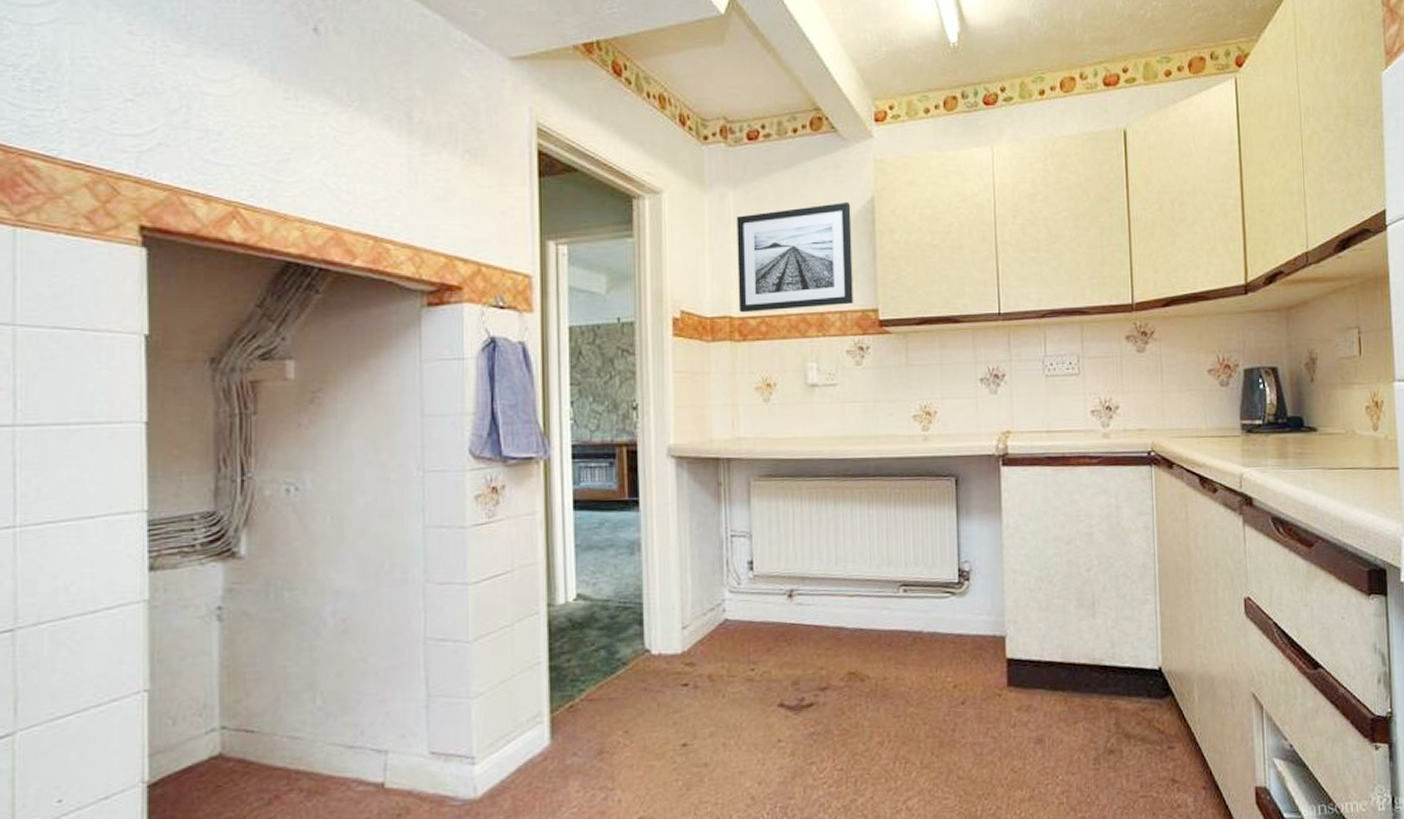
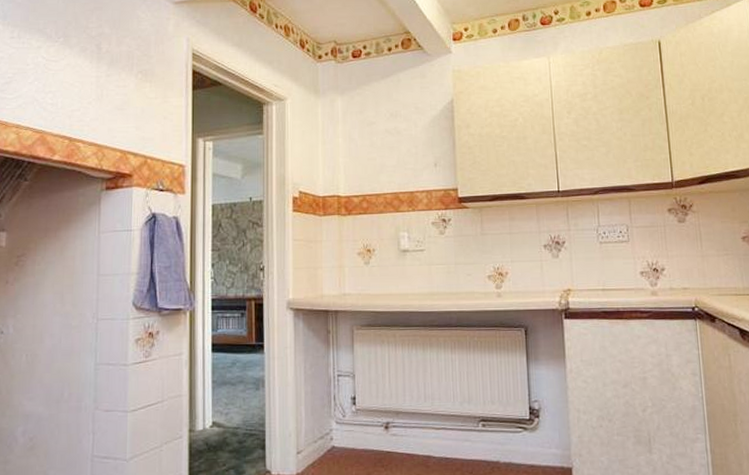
wall art: present [736,201,854,313] -> none [344,103,437,193]

